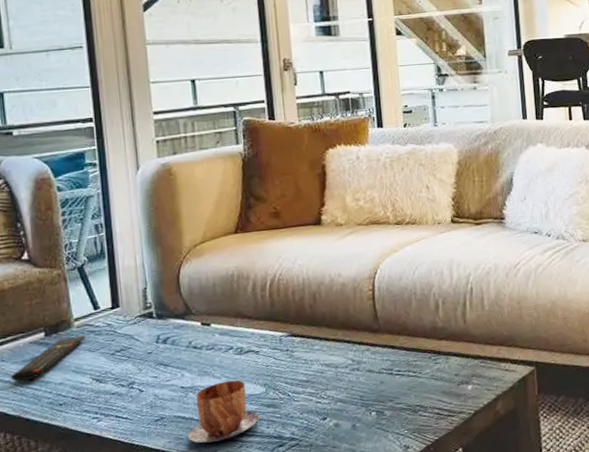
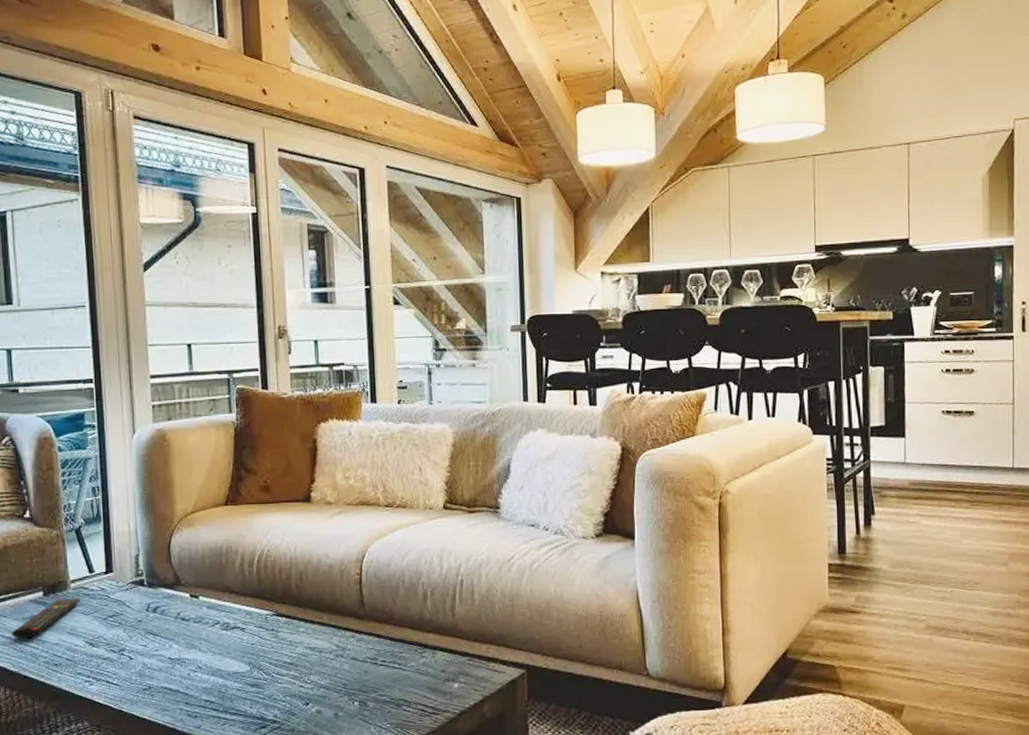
mug: present [187,380,259,443] -> none [173,655,243,717]

